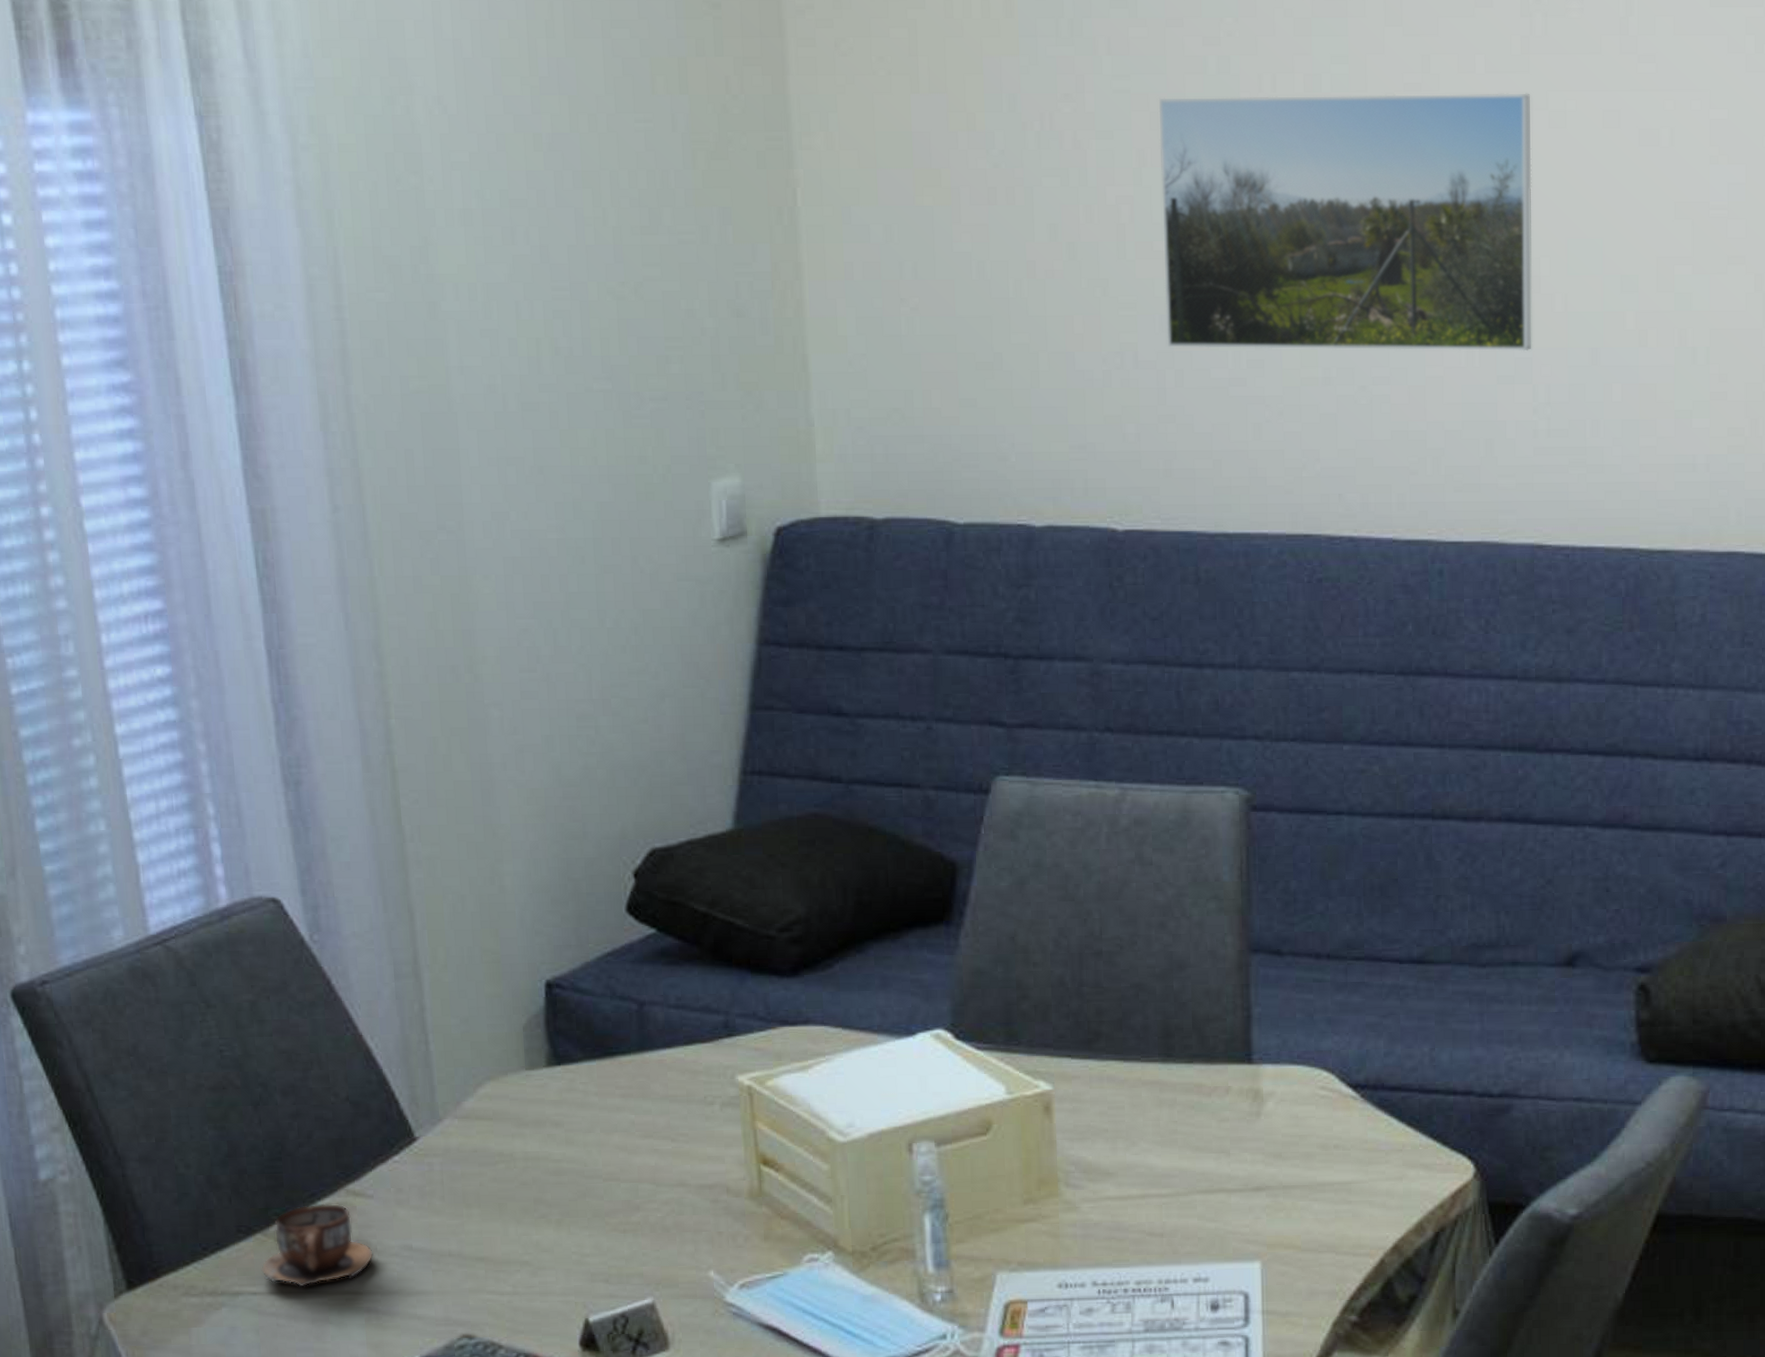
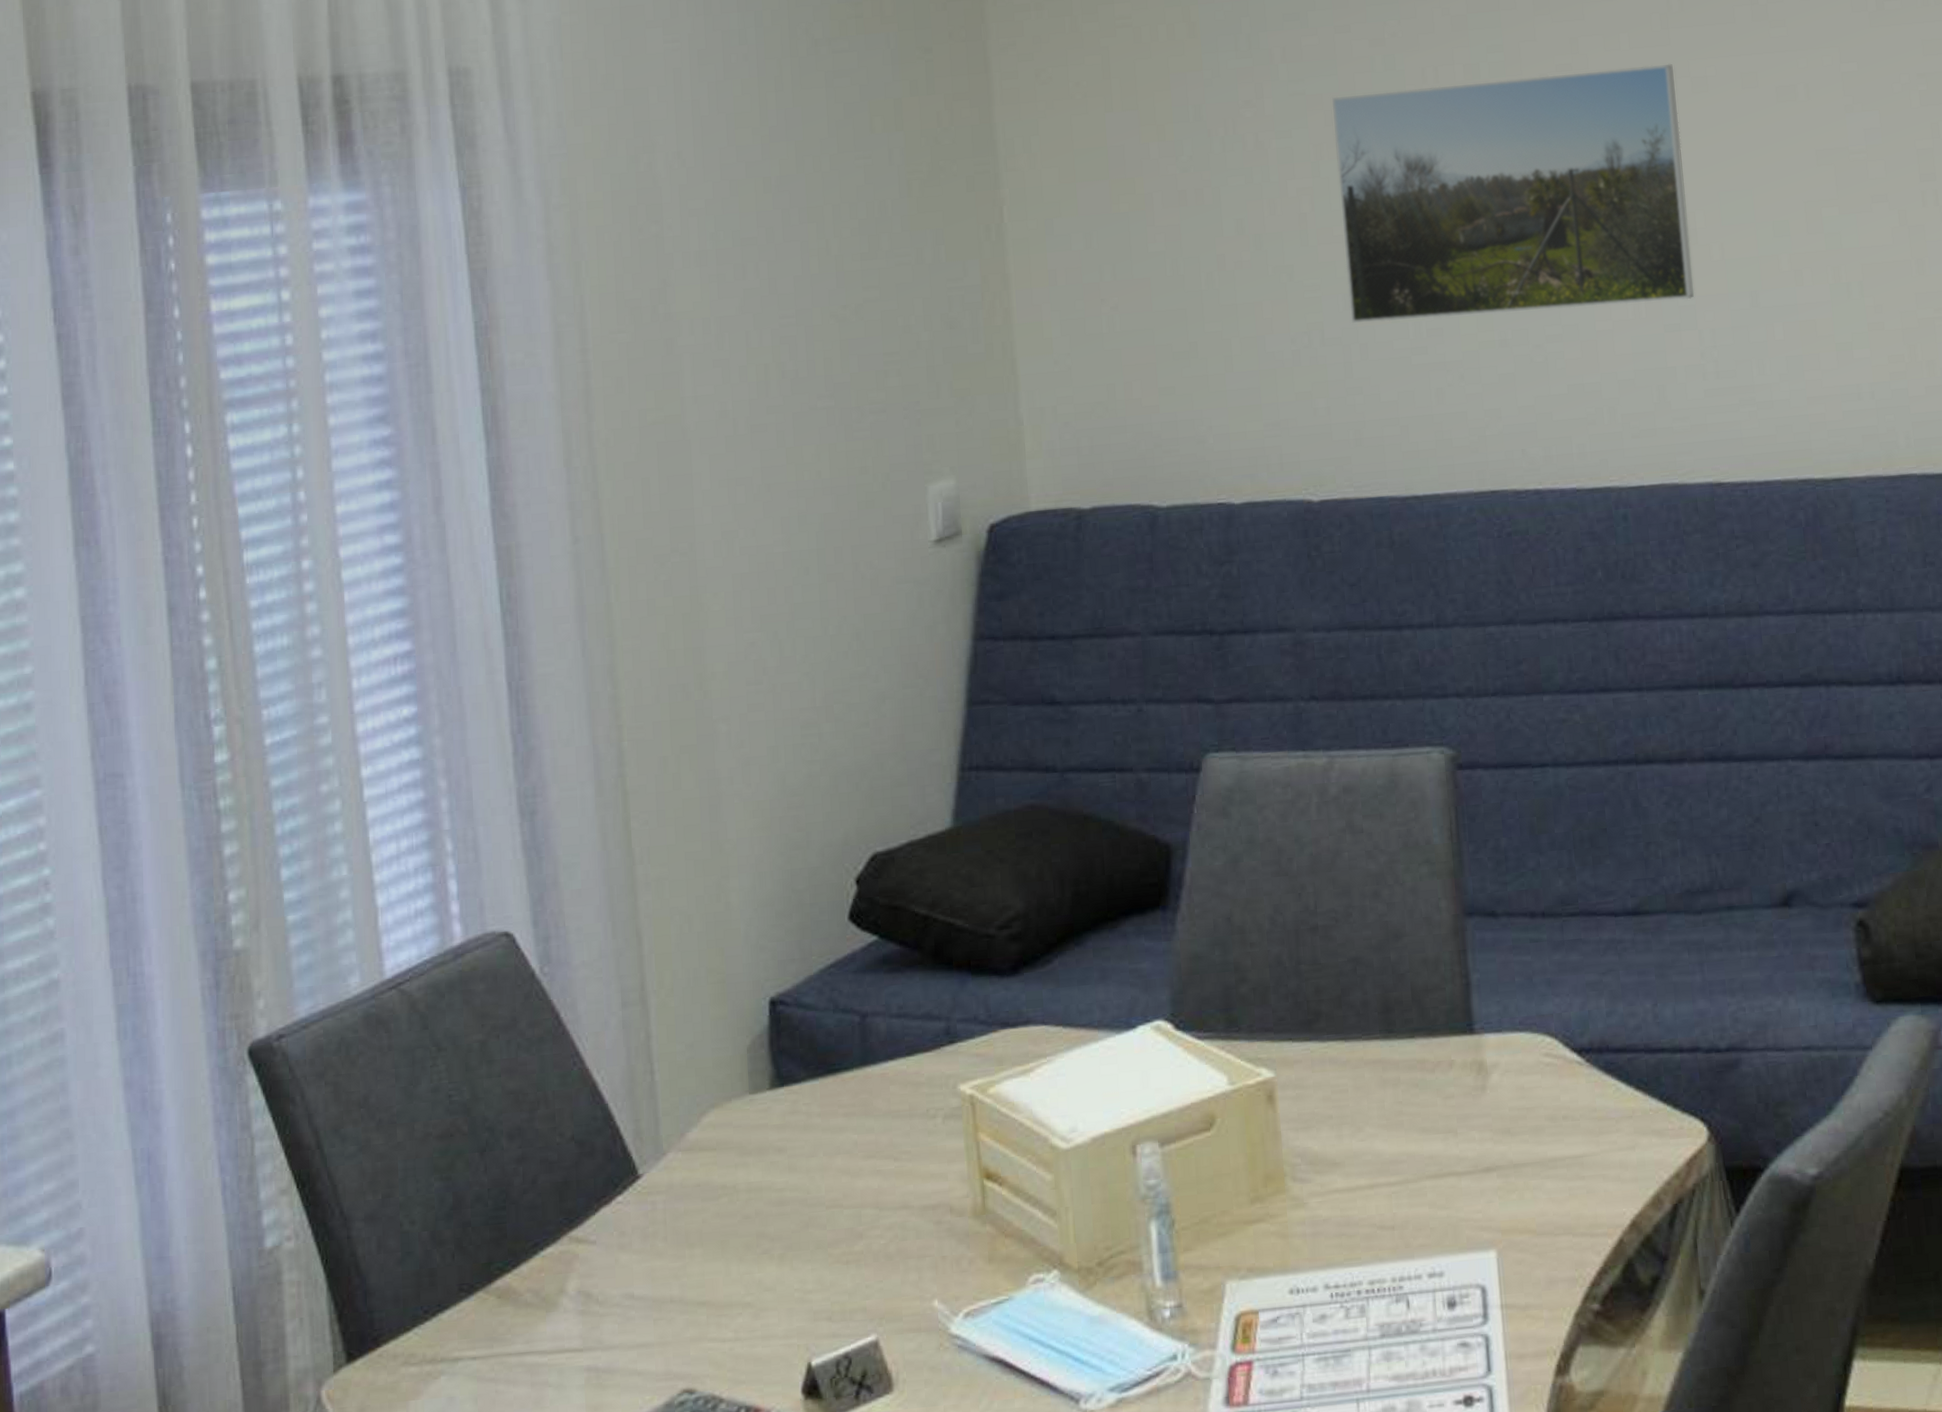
cup: present [261,1203,374,1287] -> none [482,1252,596,1348]

